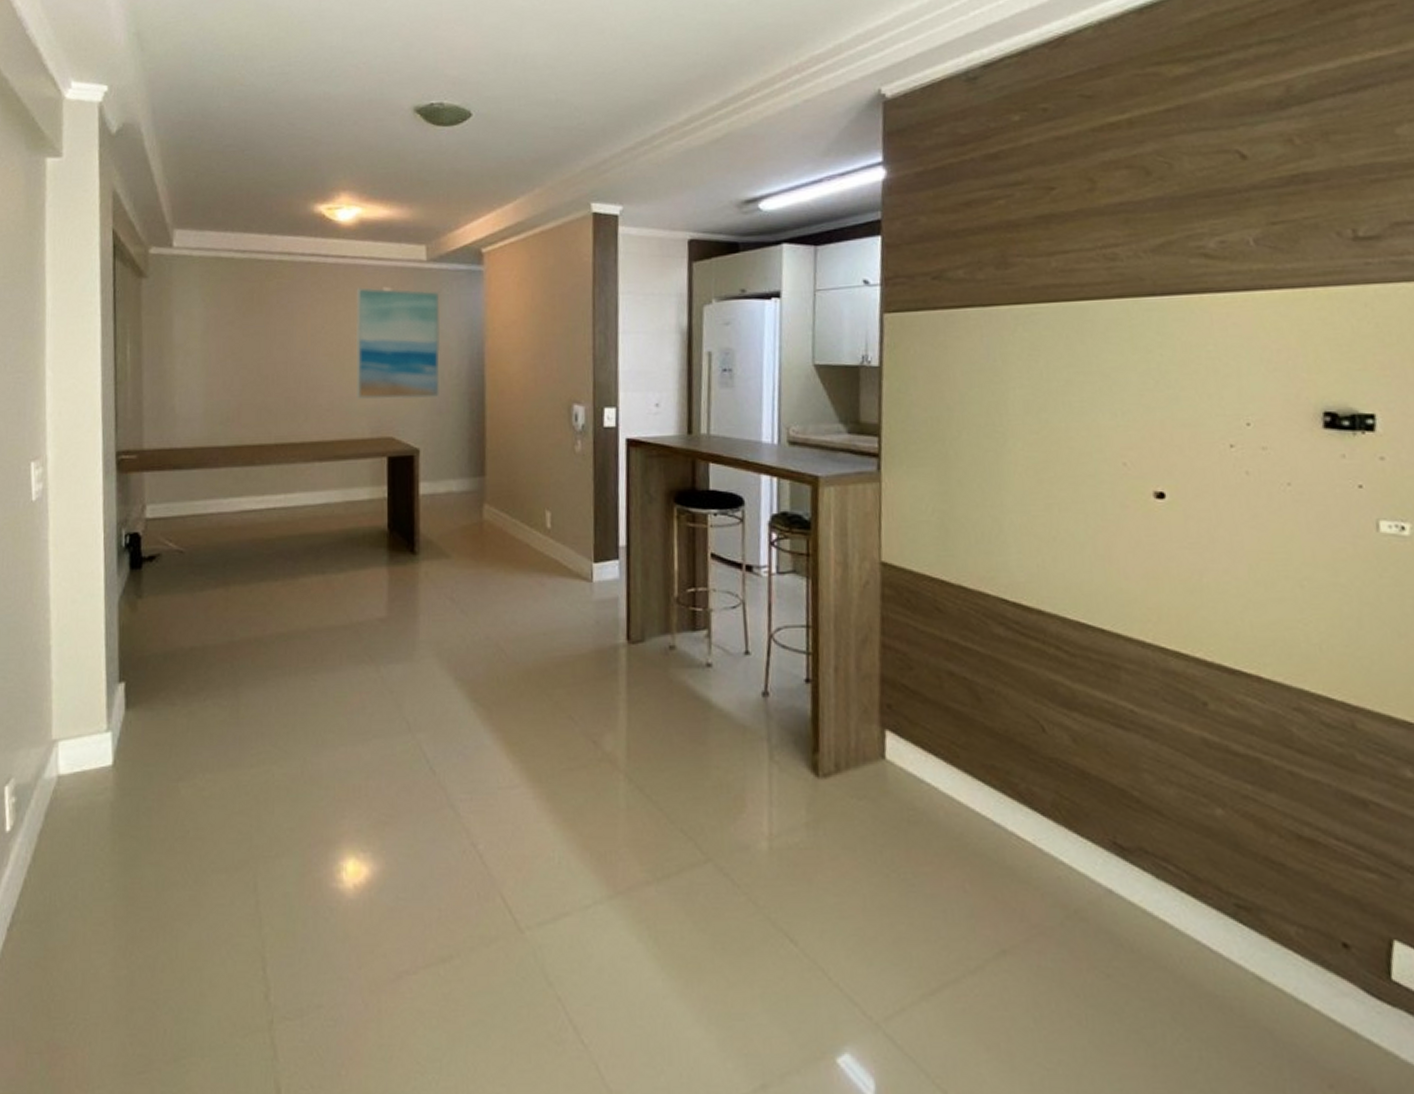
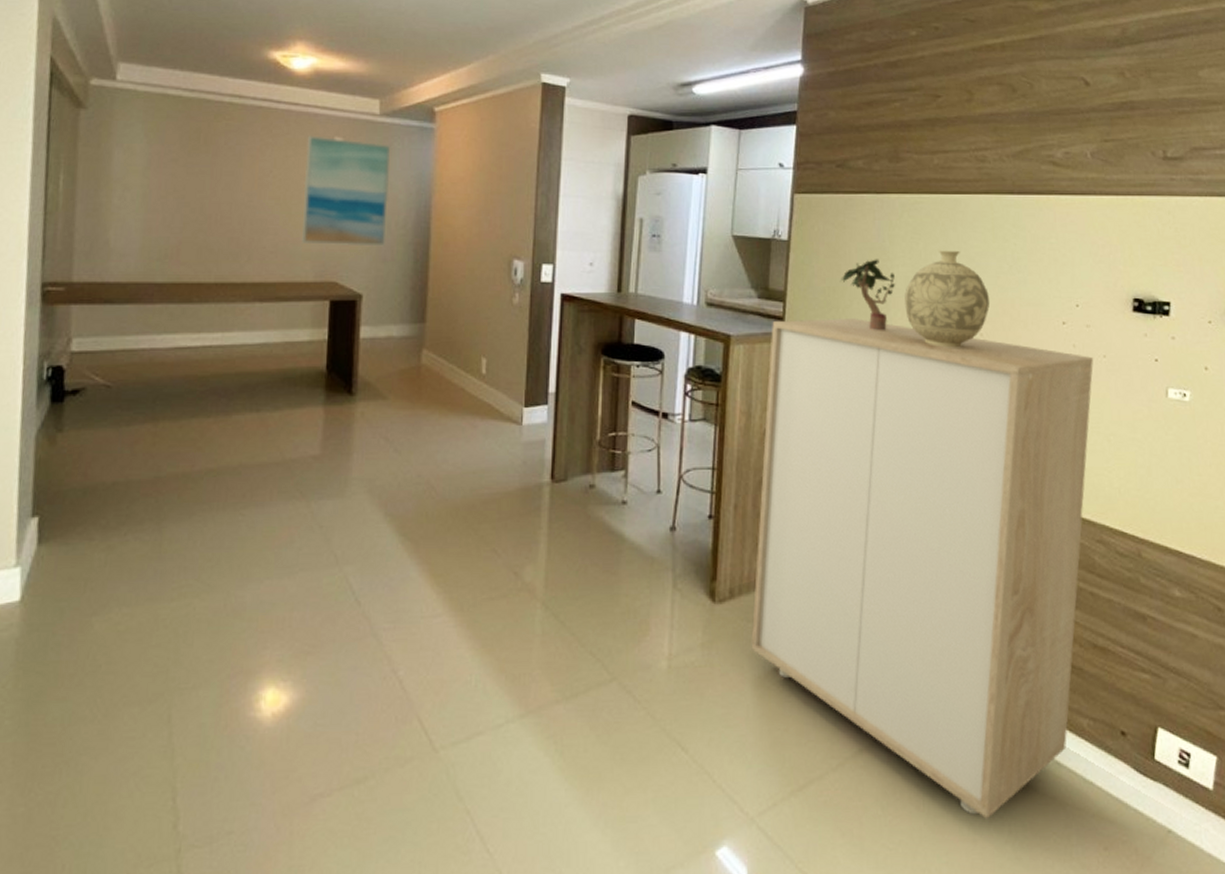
storage cabinet: none [863,451,1275,1041] -> present [751,319,1094,819]
potted plant: none [945,382,1013,465] -> present [841,259,896,331]
decorative vase: none [1024,366,1133,481] -> present [905,250,990,348]

